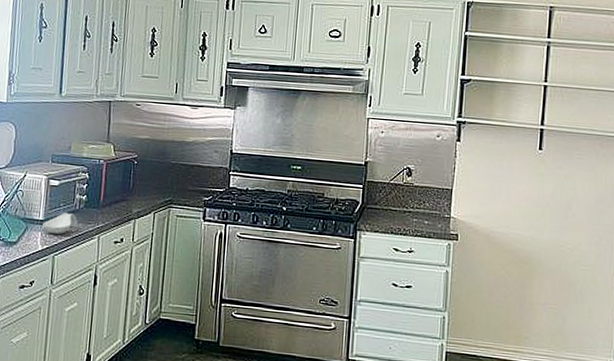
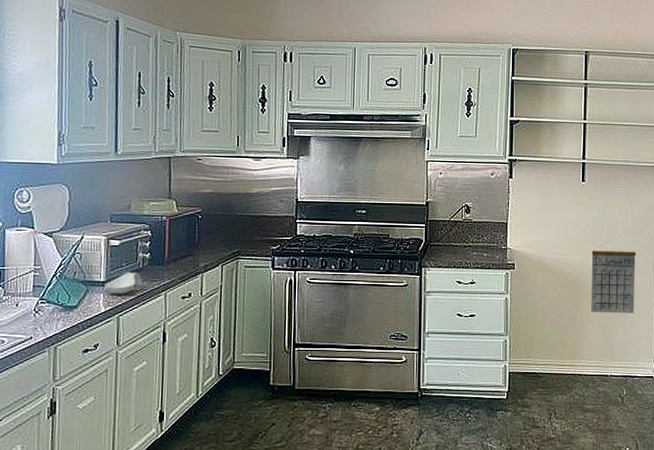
calendar: none [543,213,599,301] -> present [591,237,636,313]

